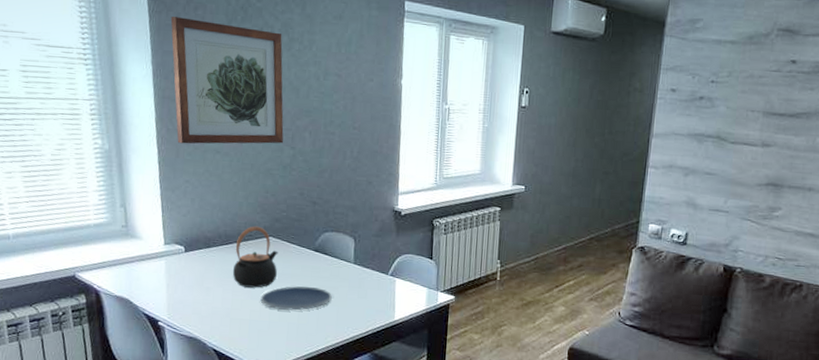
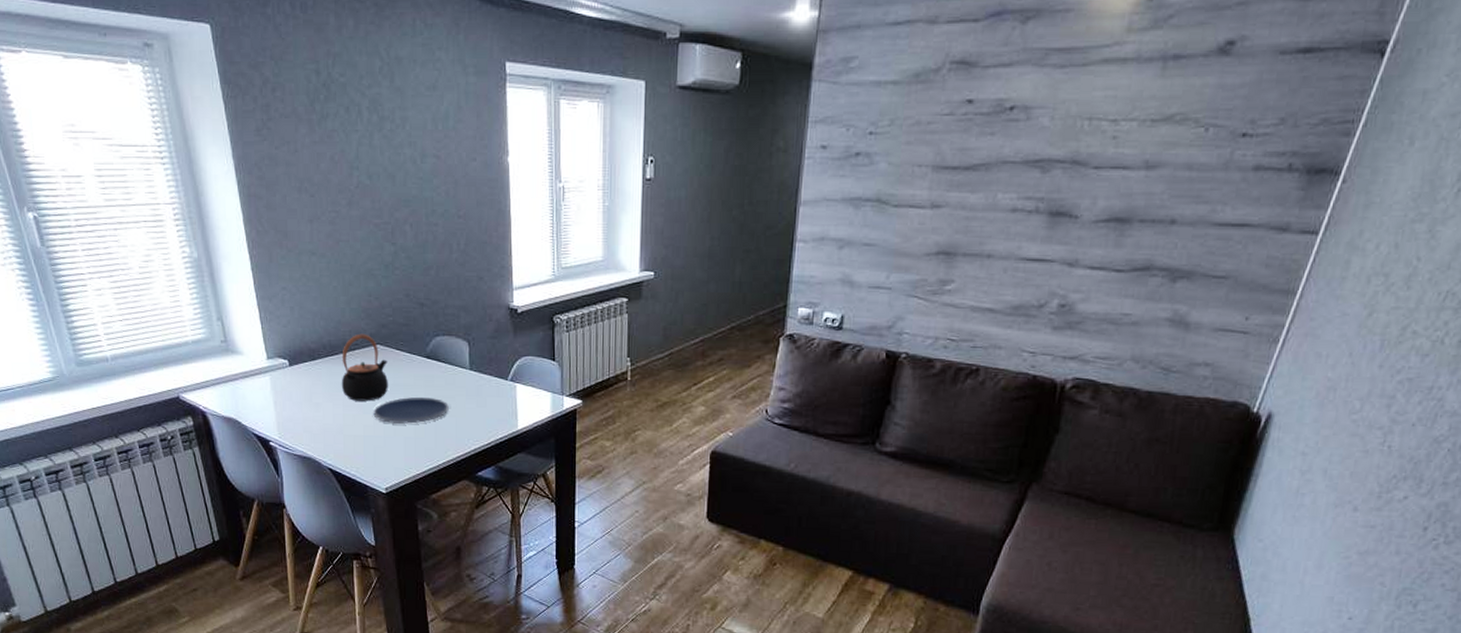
wall art: present [170,17,284,144] -> none [247,101,382,247]

